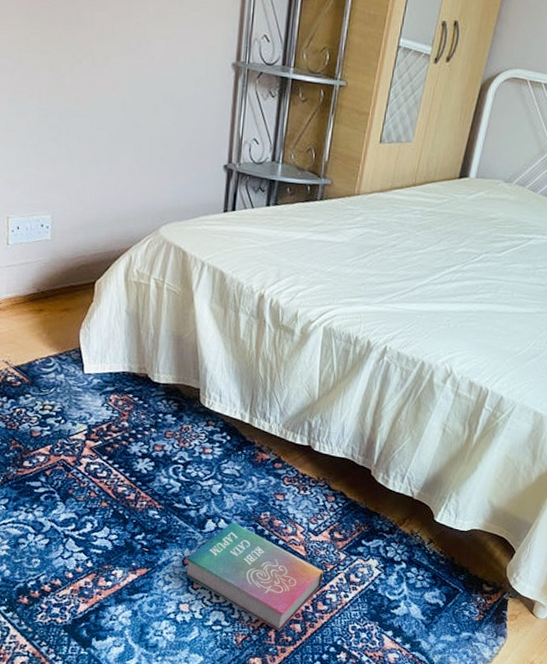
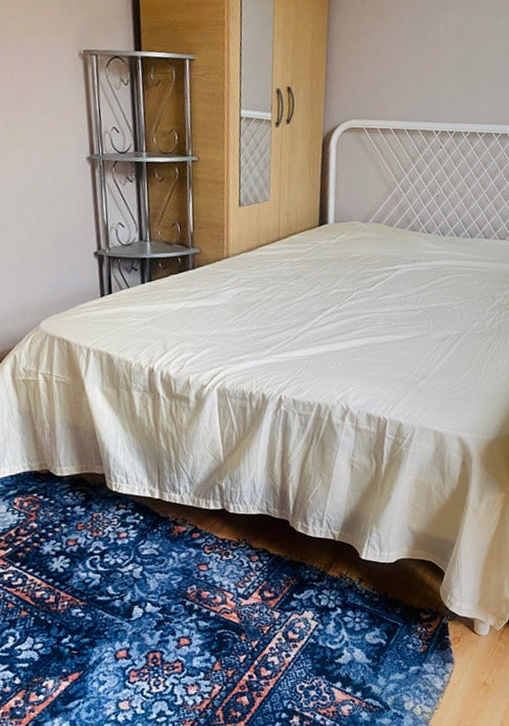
book: present [185,521,323,632] -> none [118,602,261,709]

